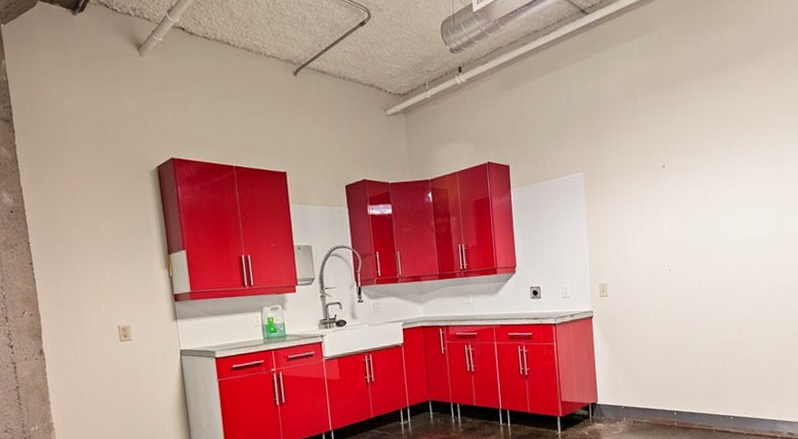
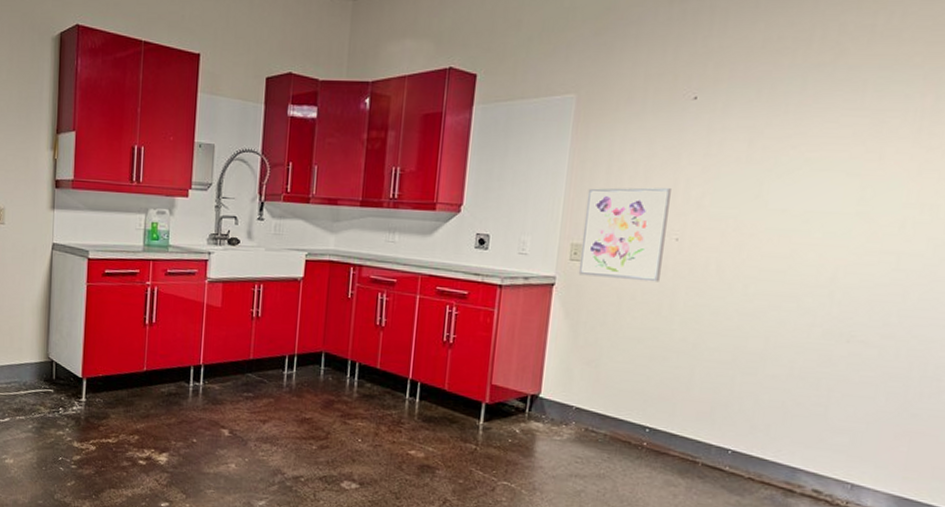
wall art: none [603,233,664,307] -> present [578,187,671,282]

